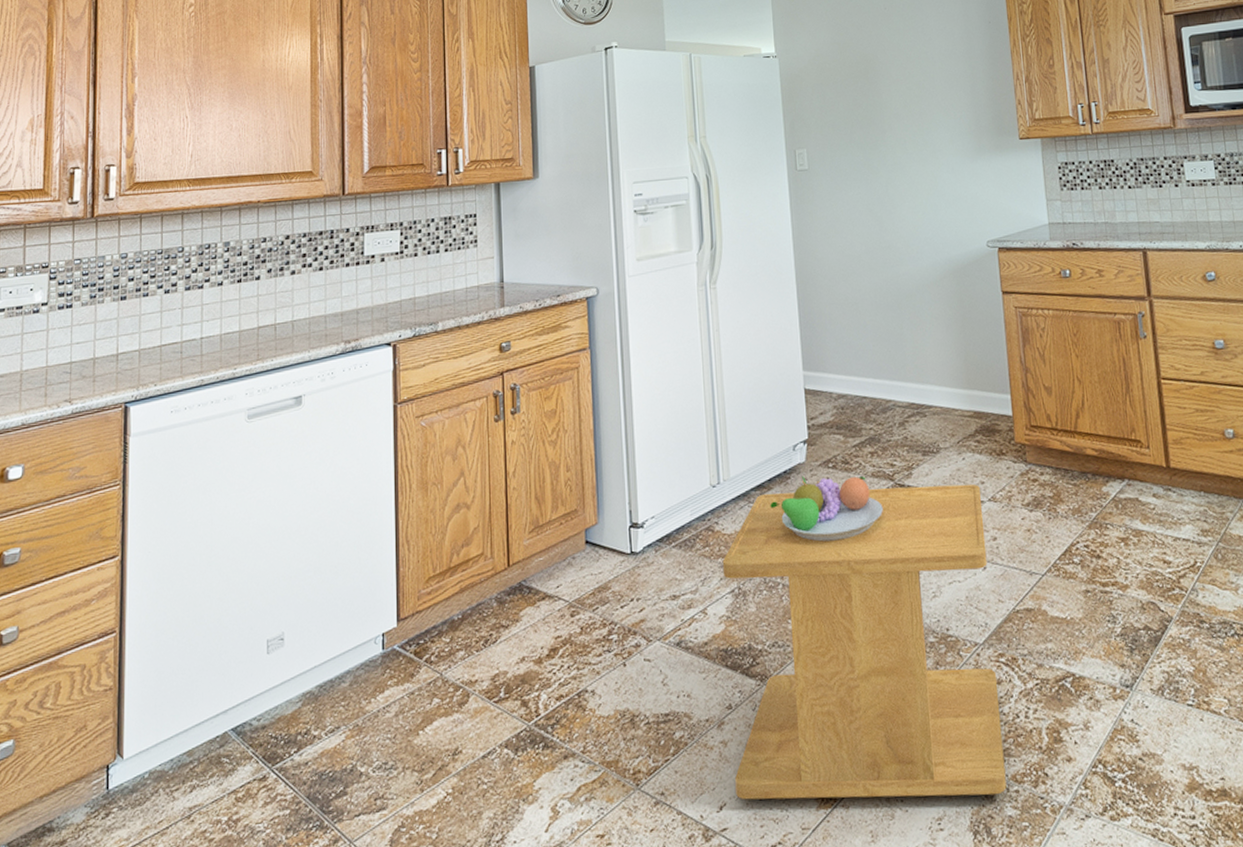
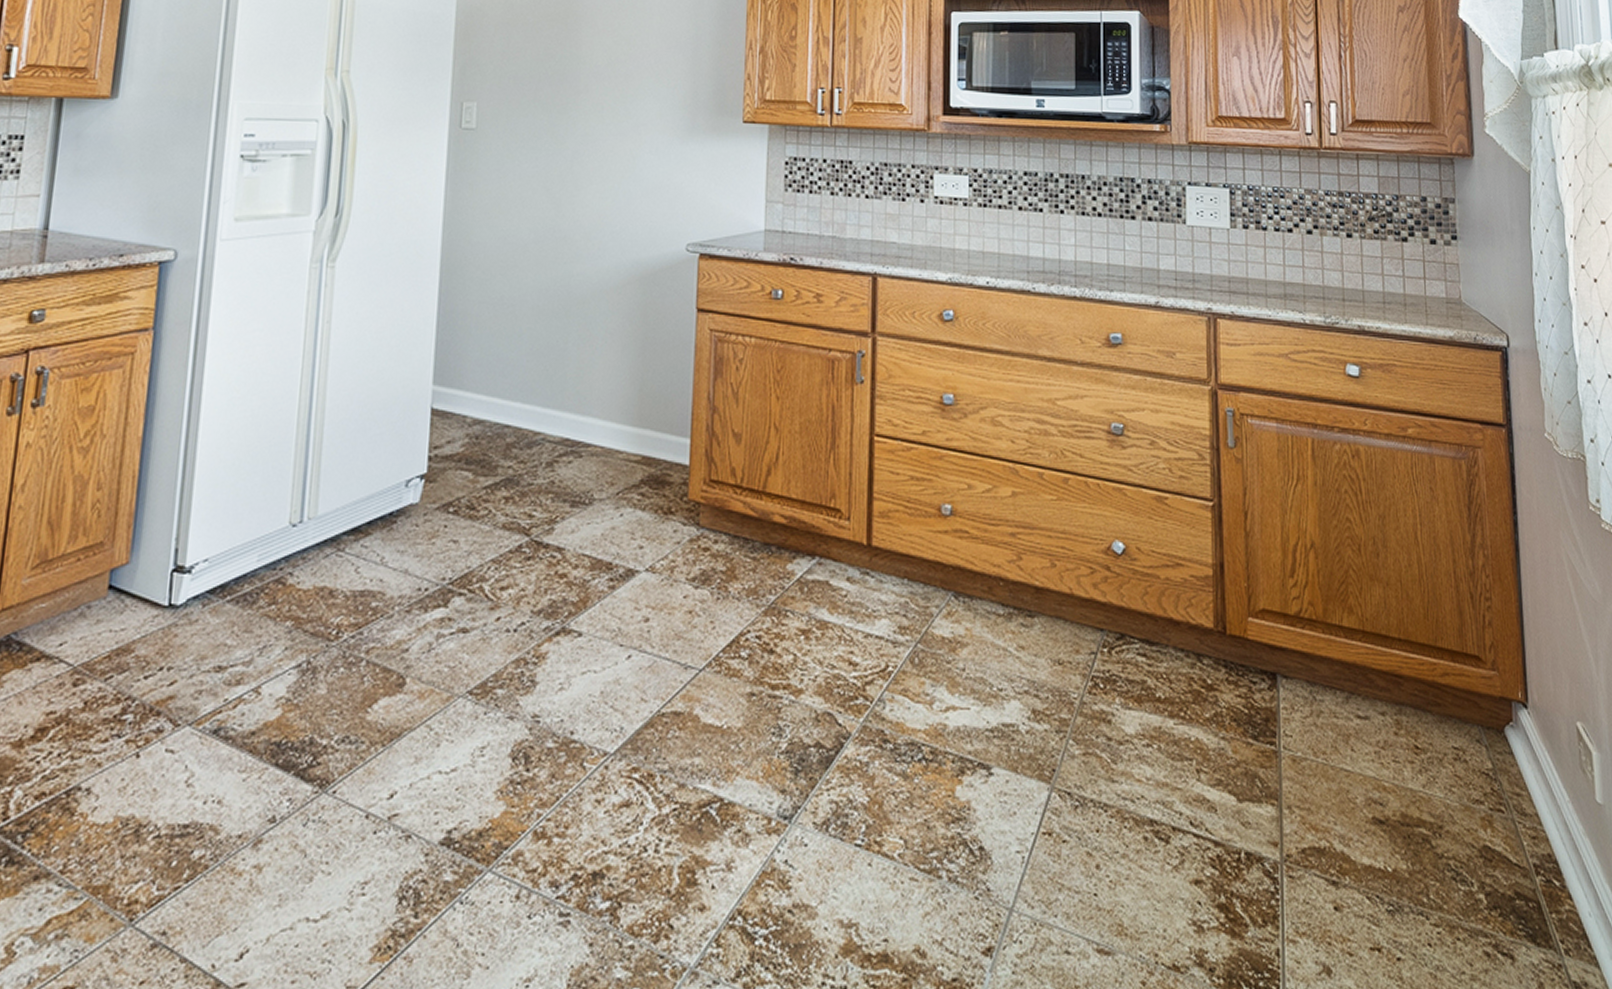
side table: present [722,483,1007,800] -> none [264,540,638,951]
fruit bowl: present [770,475,883,542] -> none [365,520,511,608]

